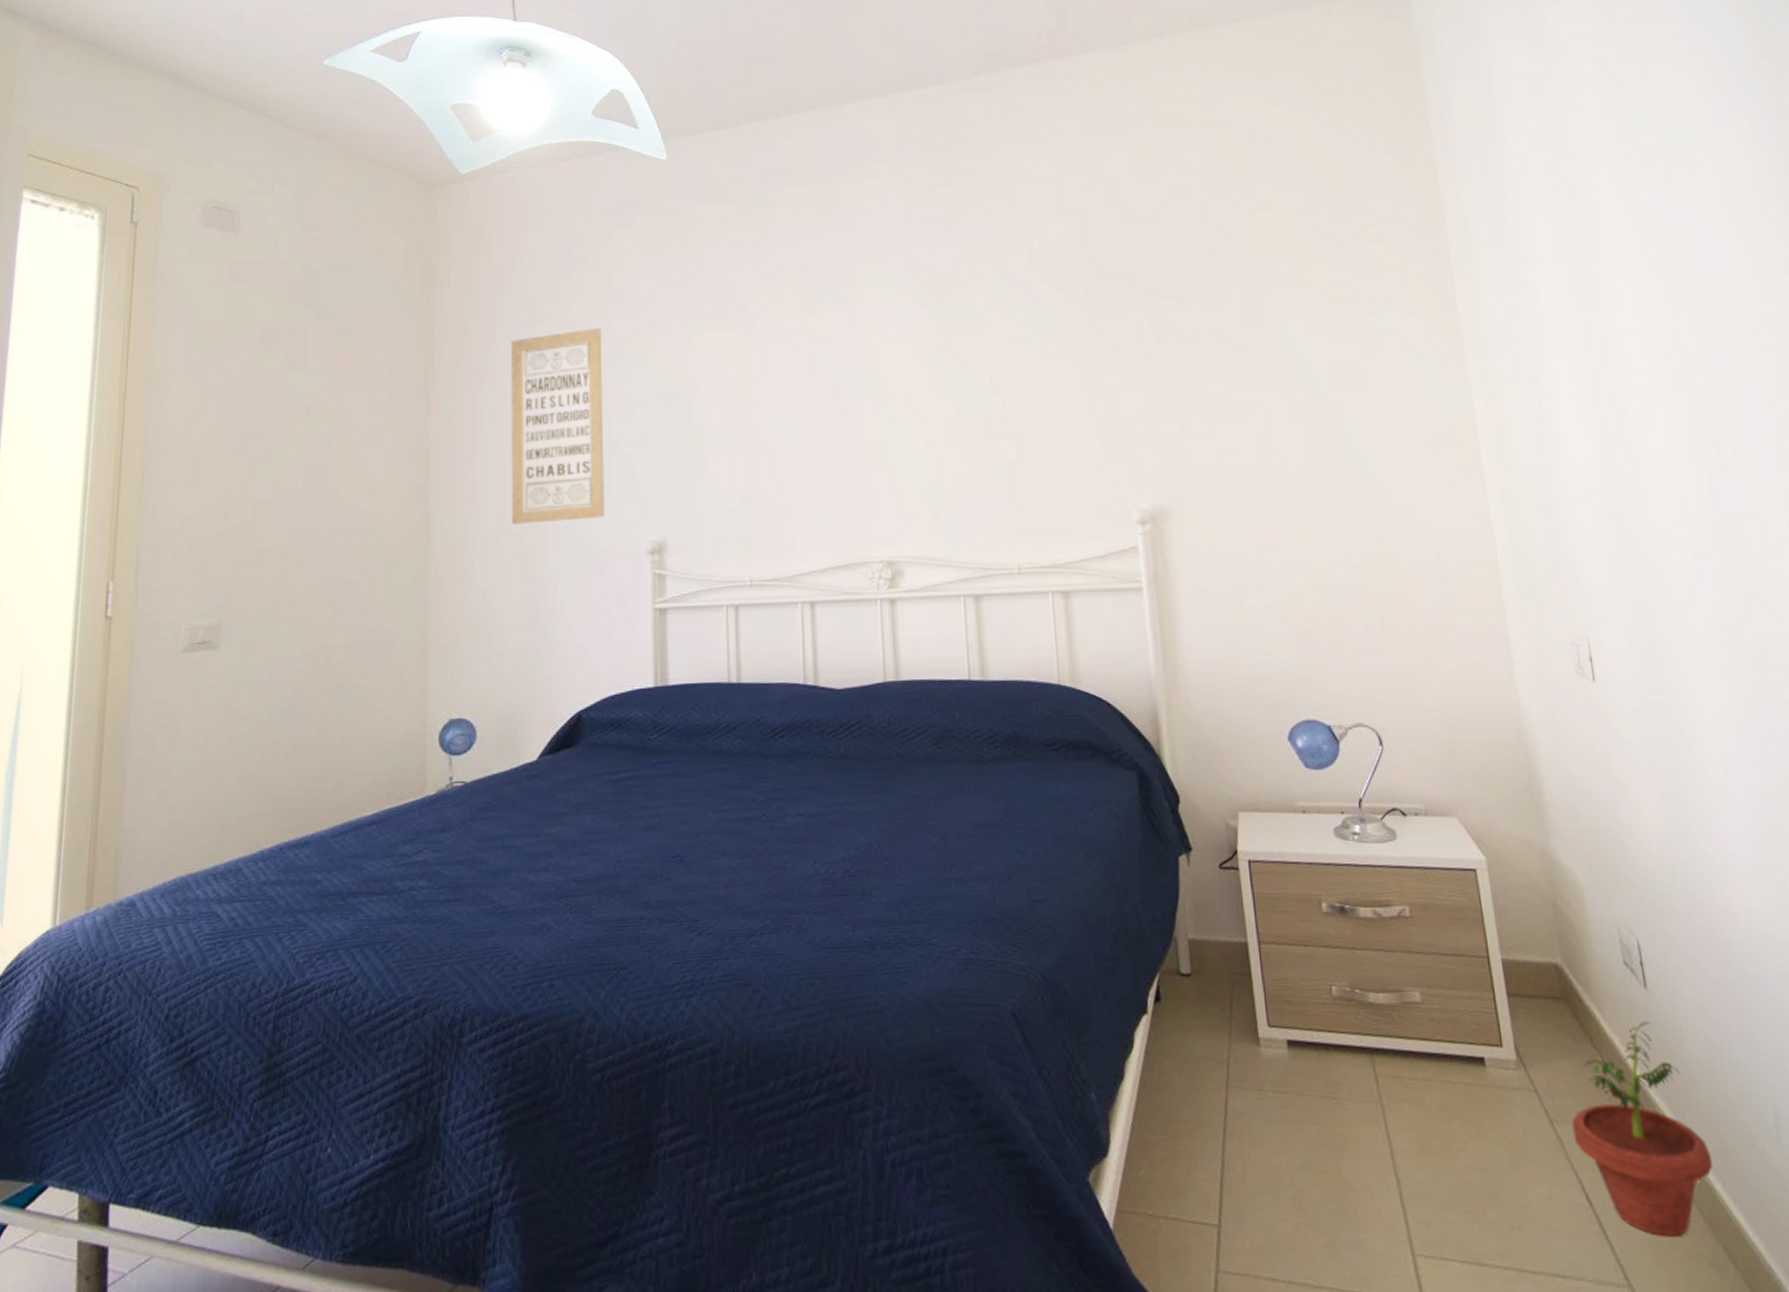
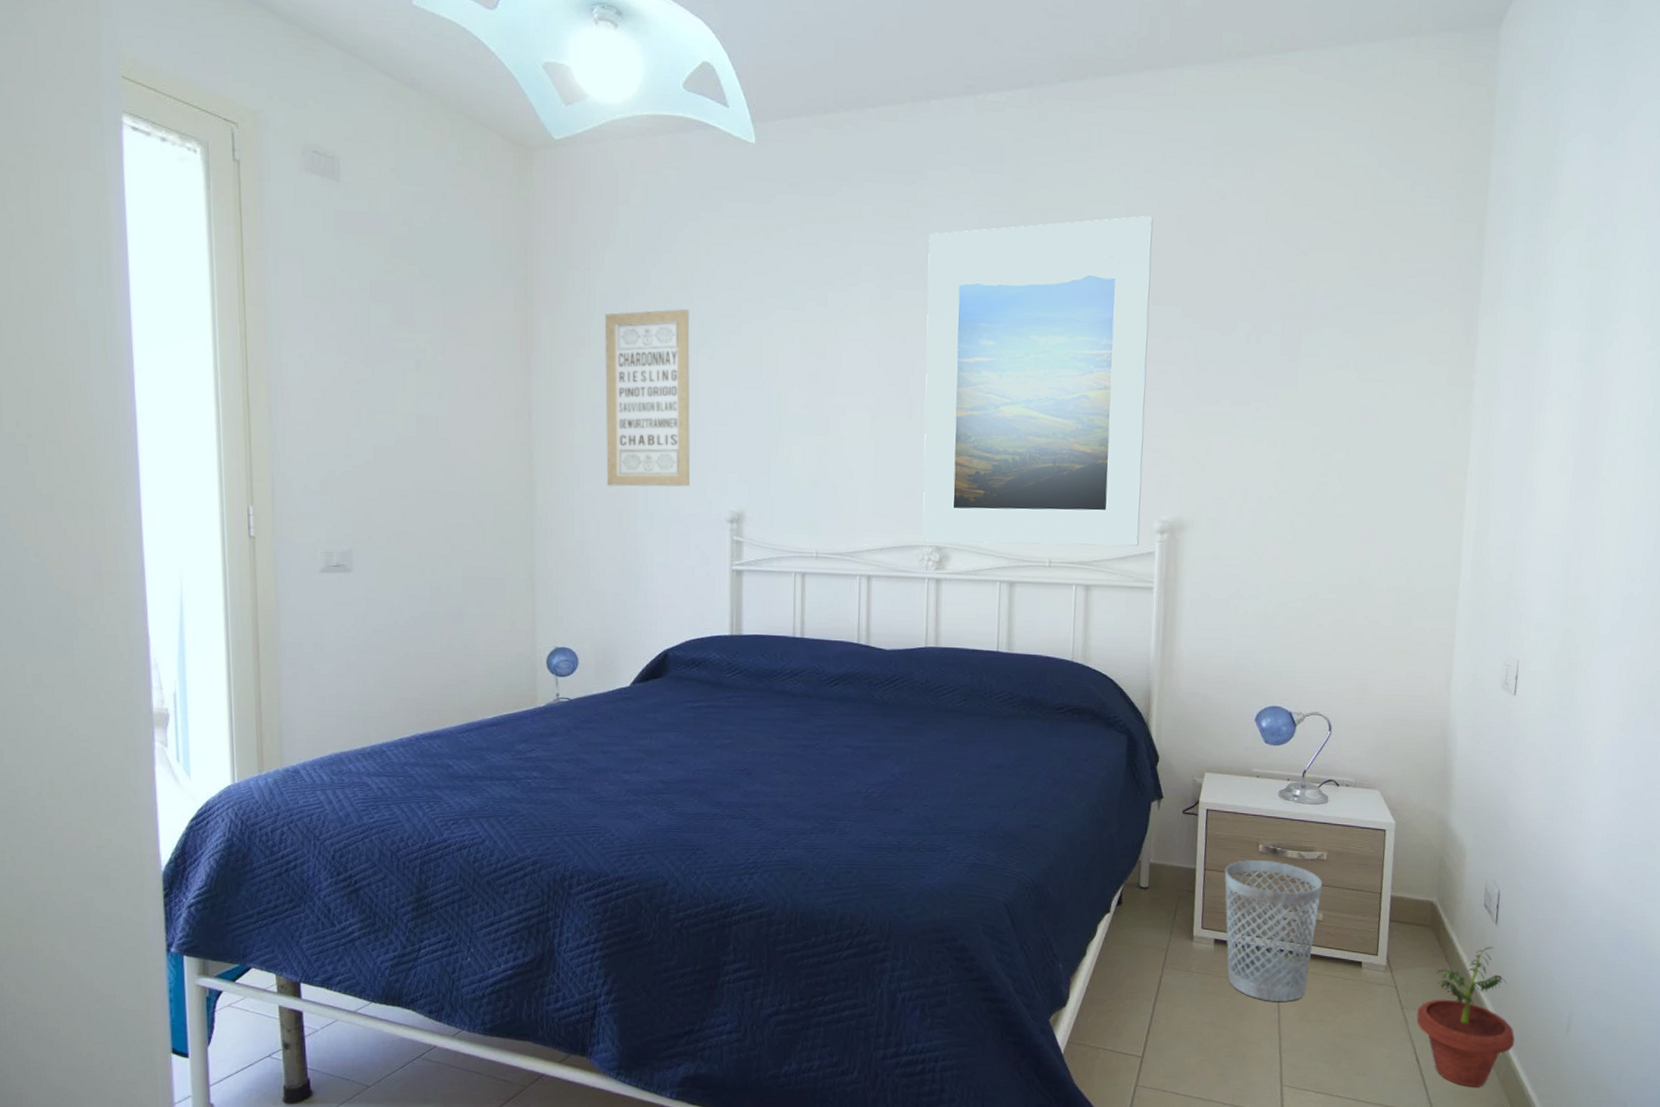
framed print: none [852,192,1118,557] -> present [922,215,1153,547]
wastebasket: none [1284,922,1418,1127] -> present [1224,859,1322,1002]

